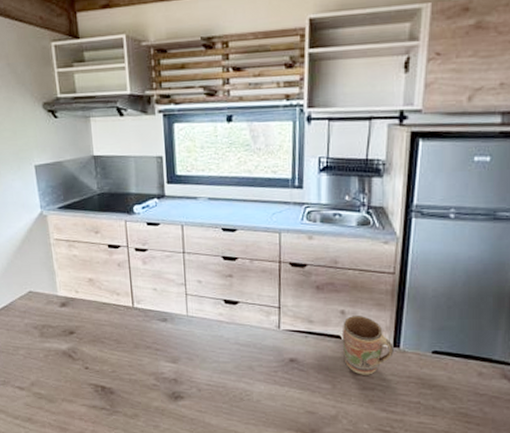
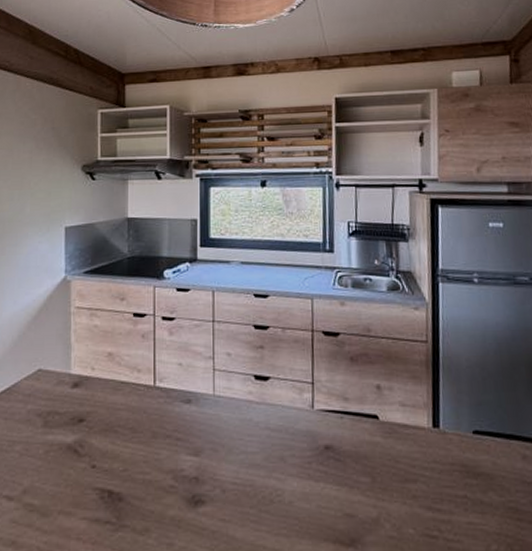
mug: present [342,316,394,375] -> none [378,391,434,464]

